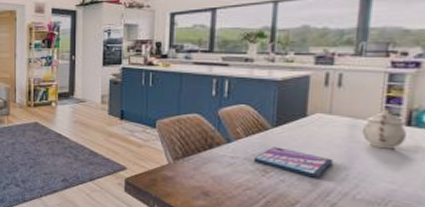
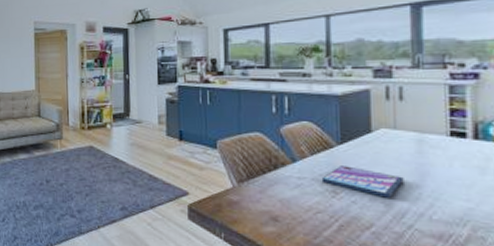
teapot: present [361,109,406,149] -> none [429,122,475,165]

